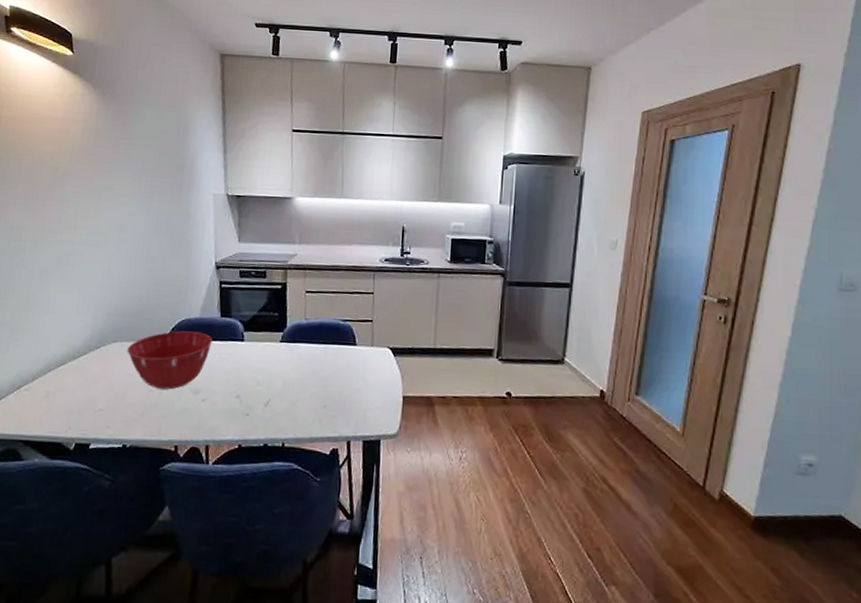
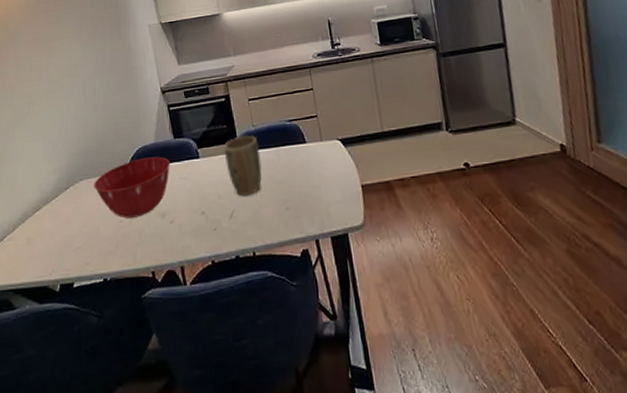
plant pot: none [270,326,309,388] -> present [223,135,262,196]

